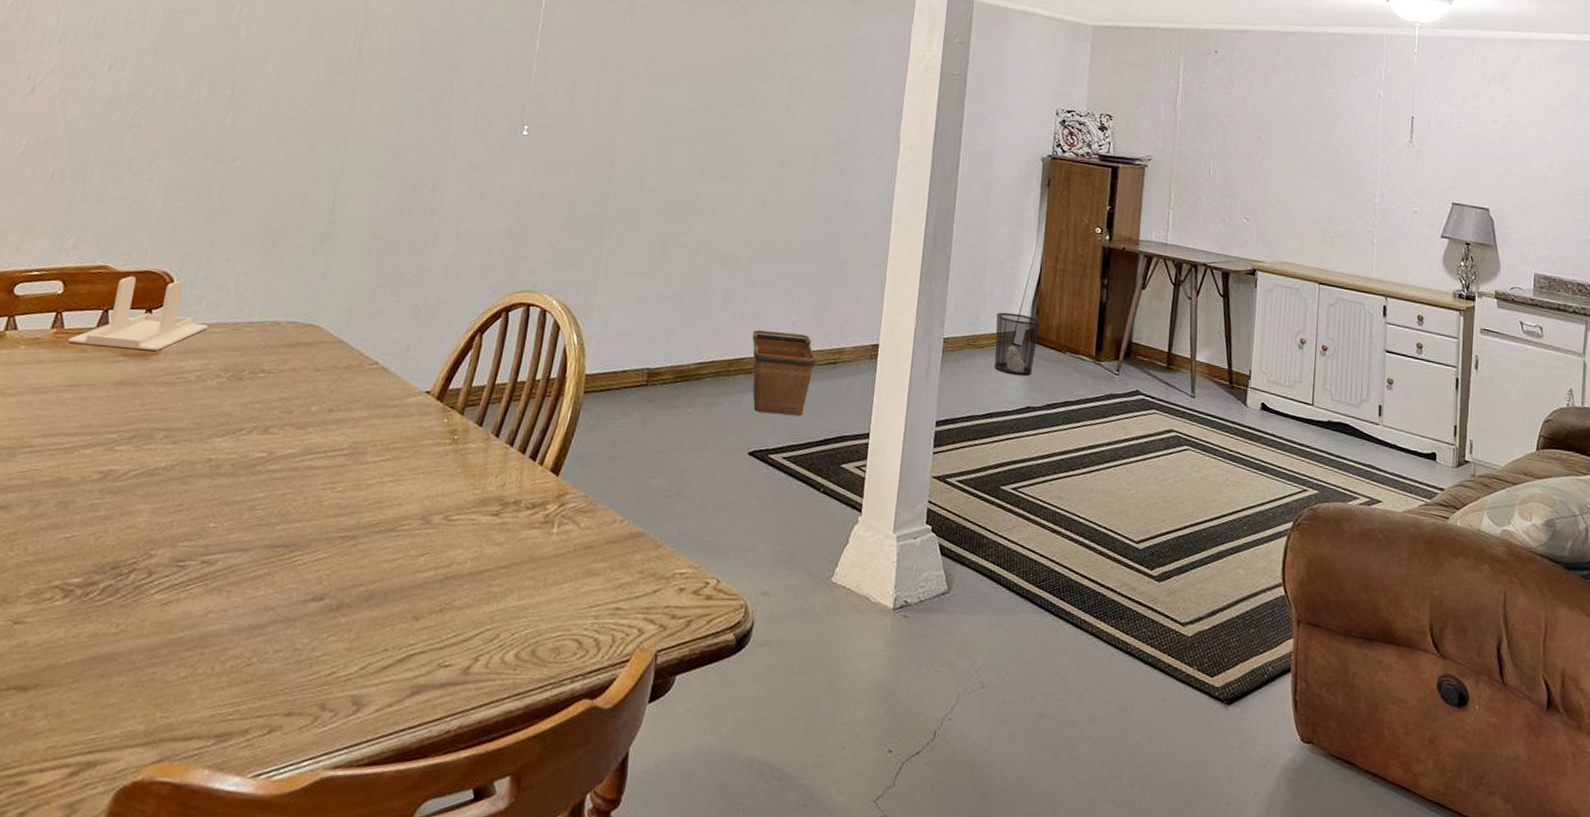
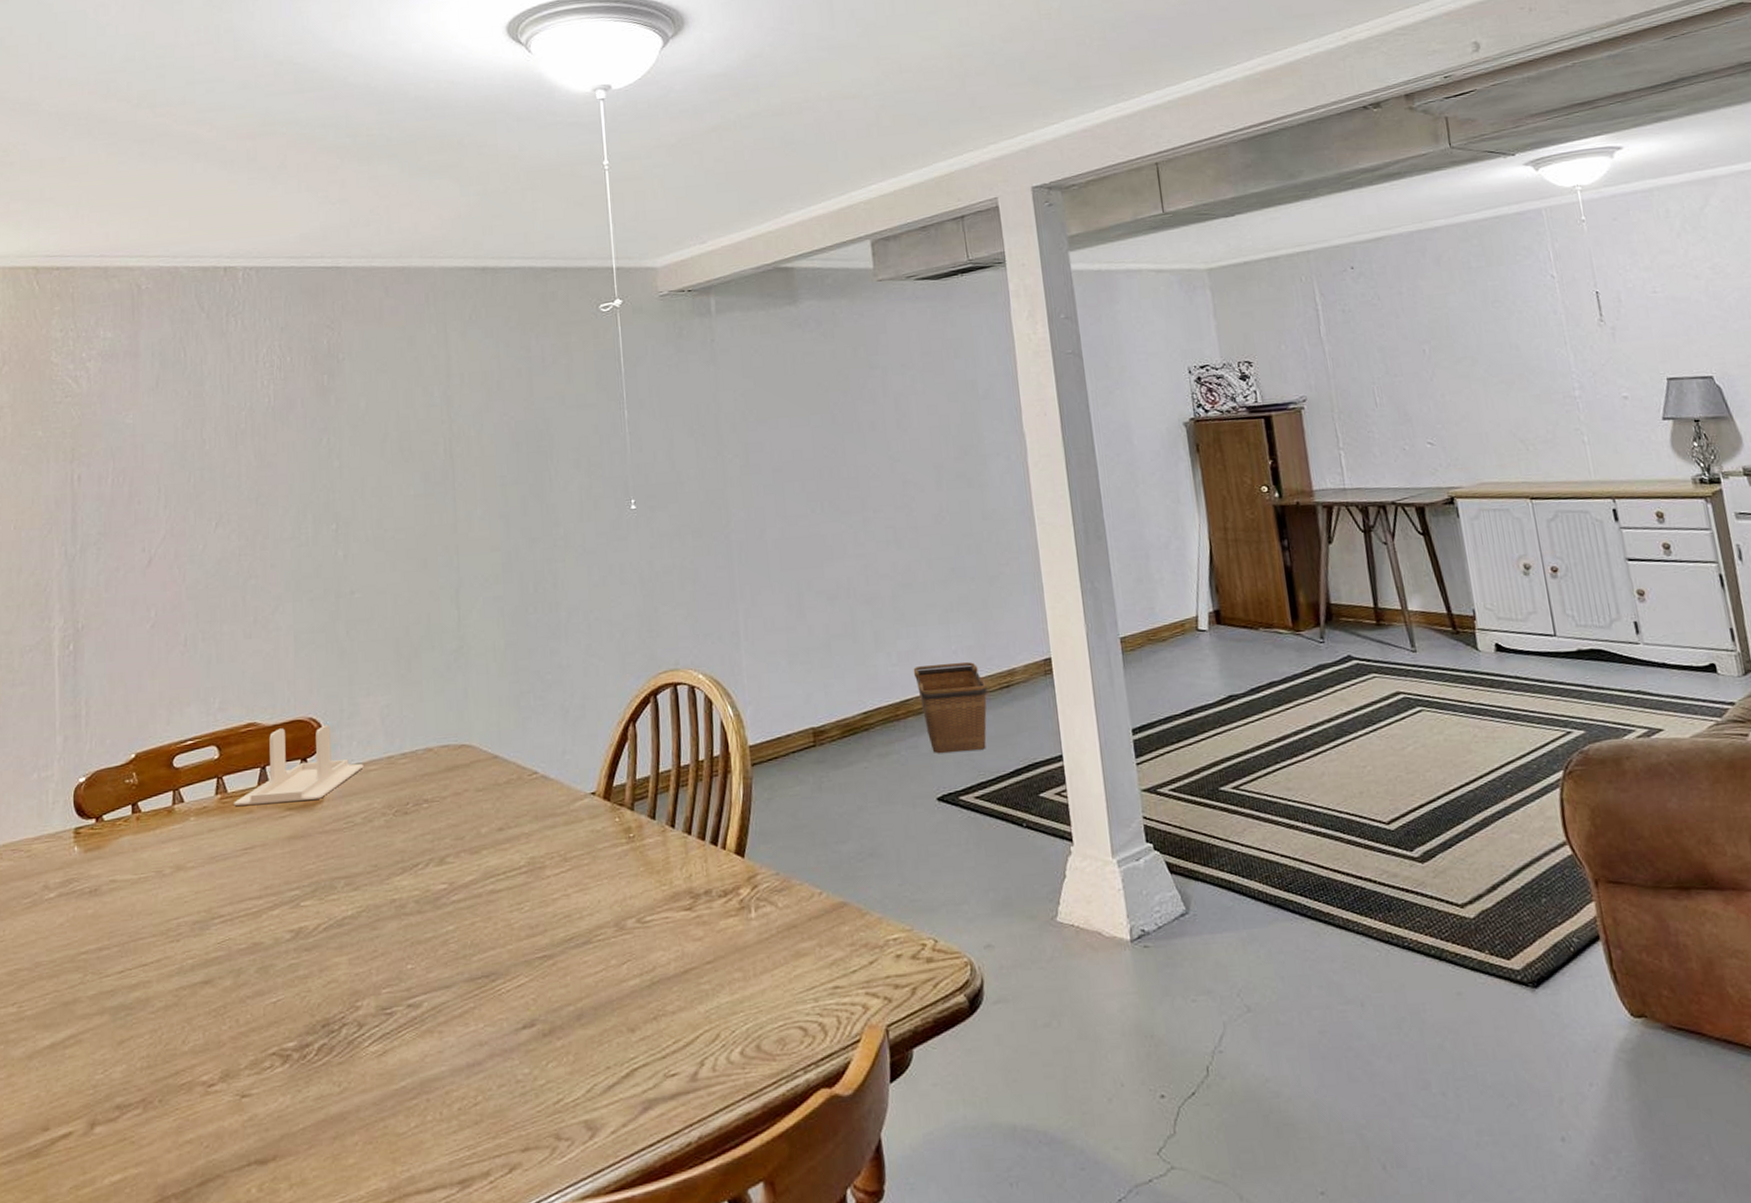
waste bin: present [994,312,1041,377] -> none [1171,596,1226,665]

